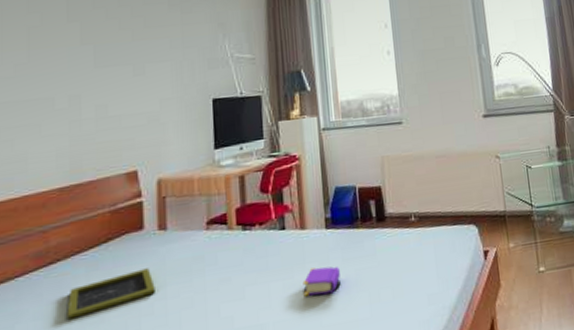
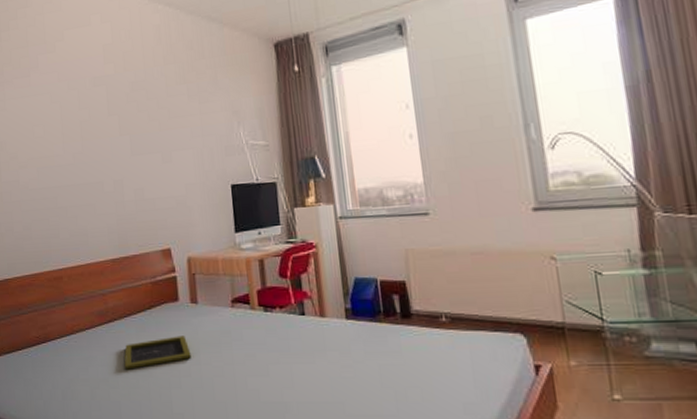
book: present [302,266,341,297] -> none [324,356,364,384]

